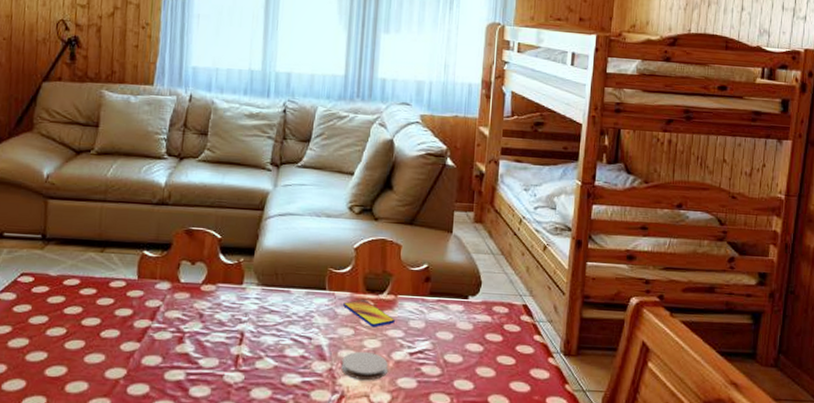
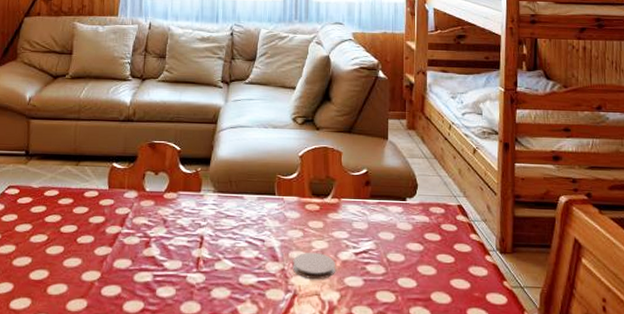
smartphone: present [343,300,395,327] -> none [292,204,340,229]

